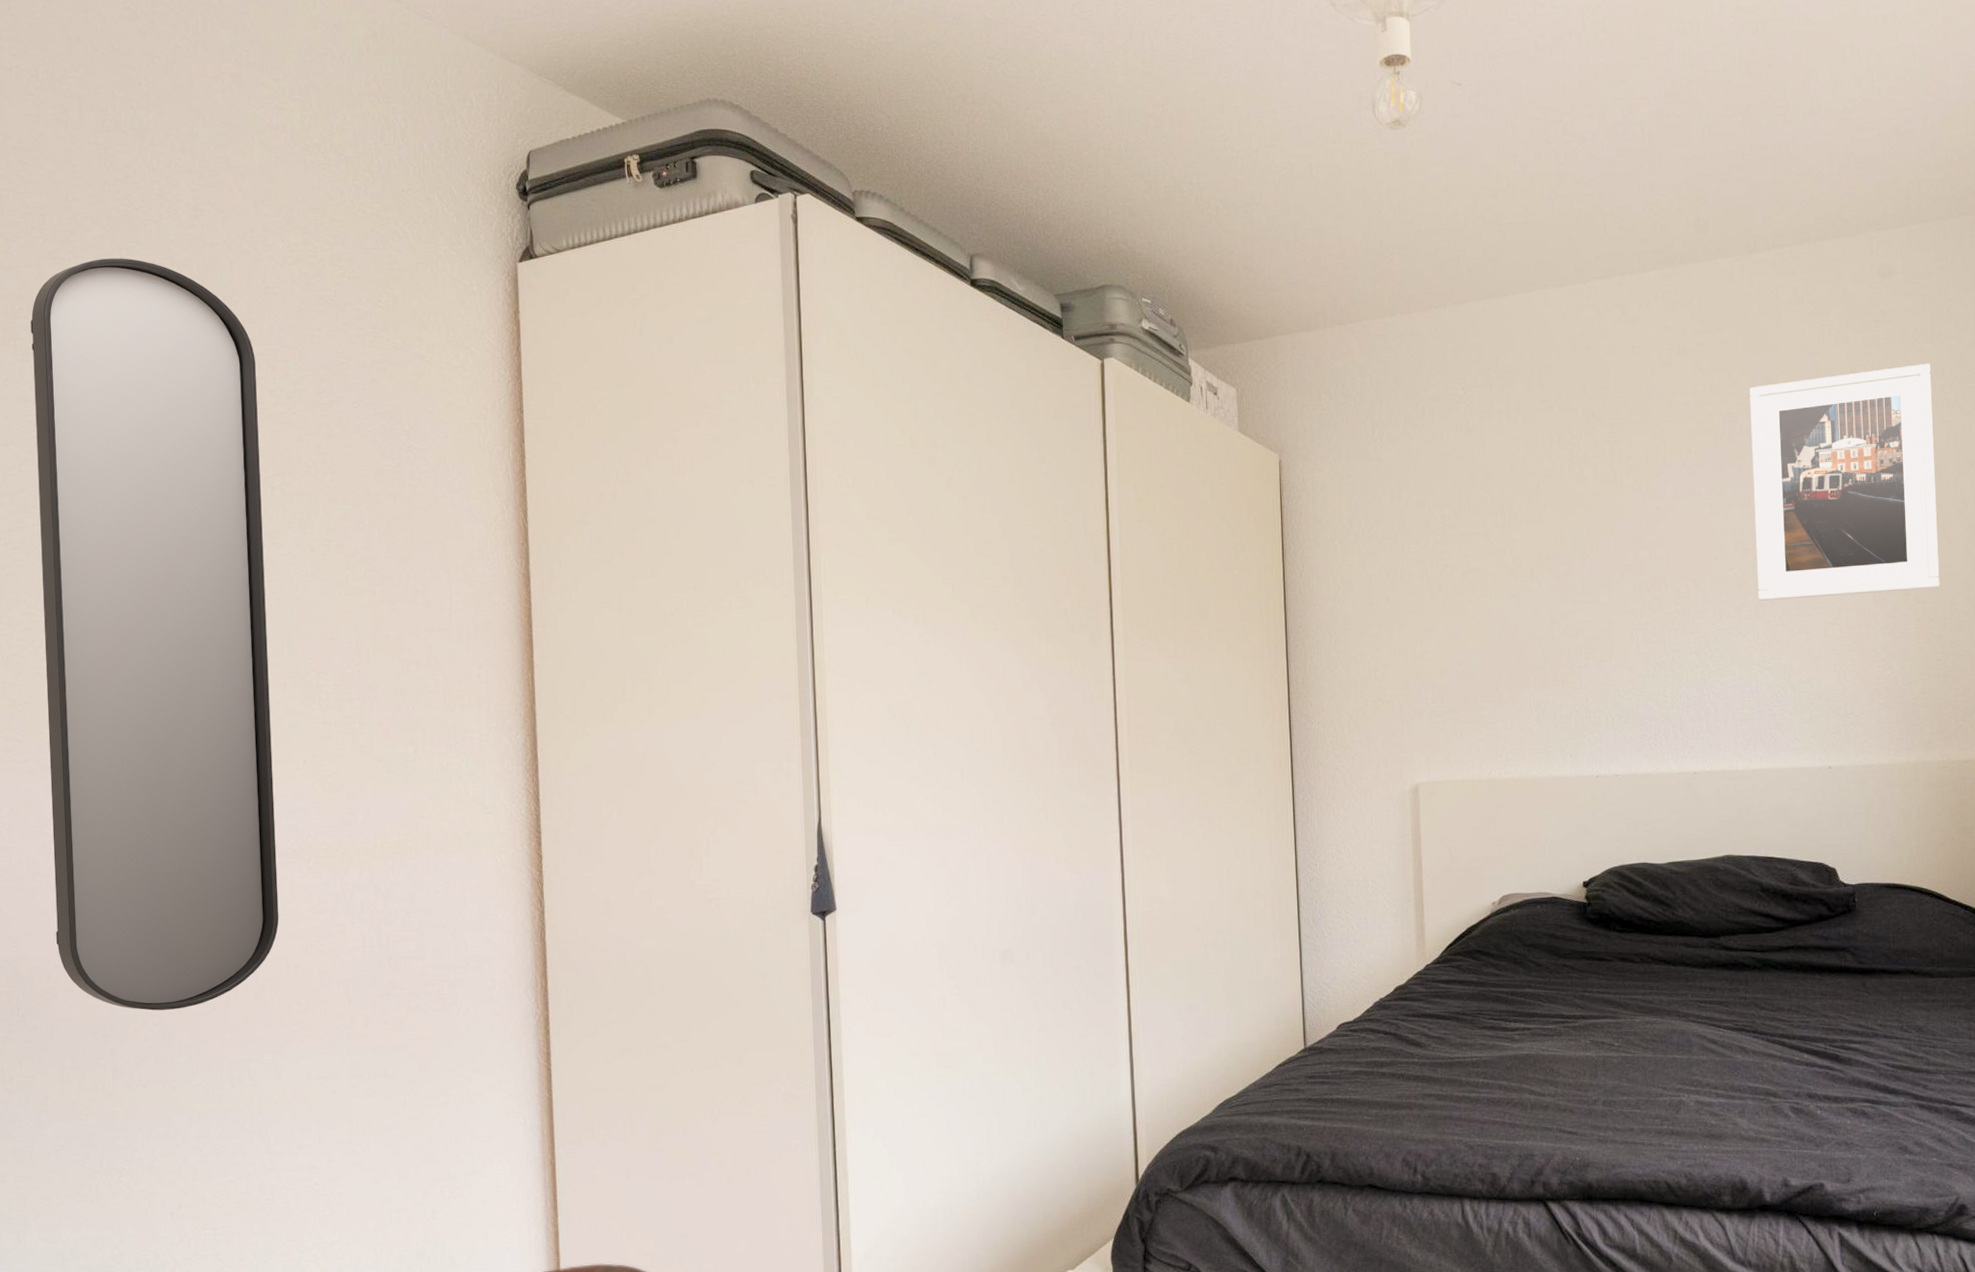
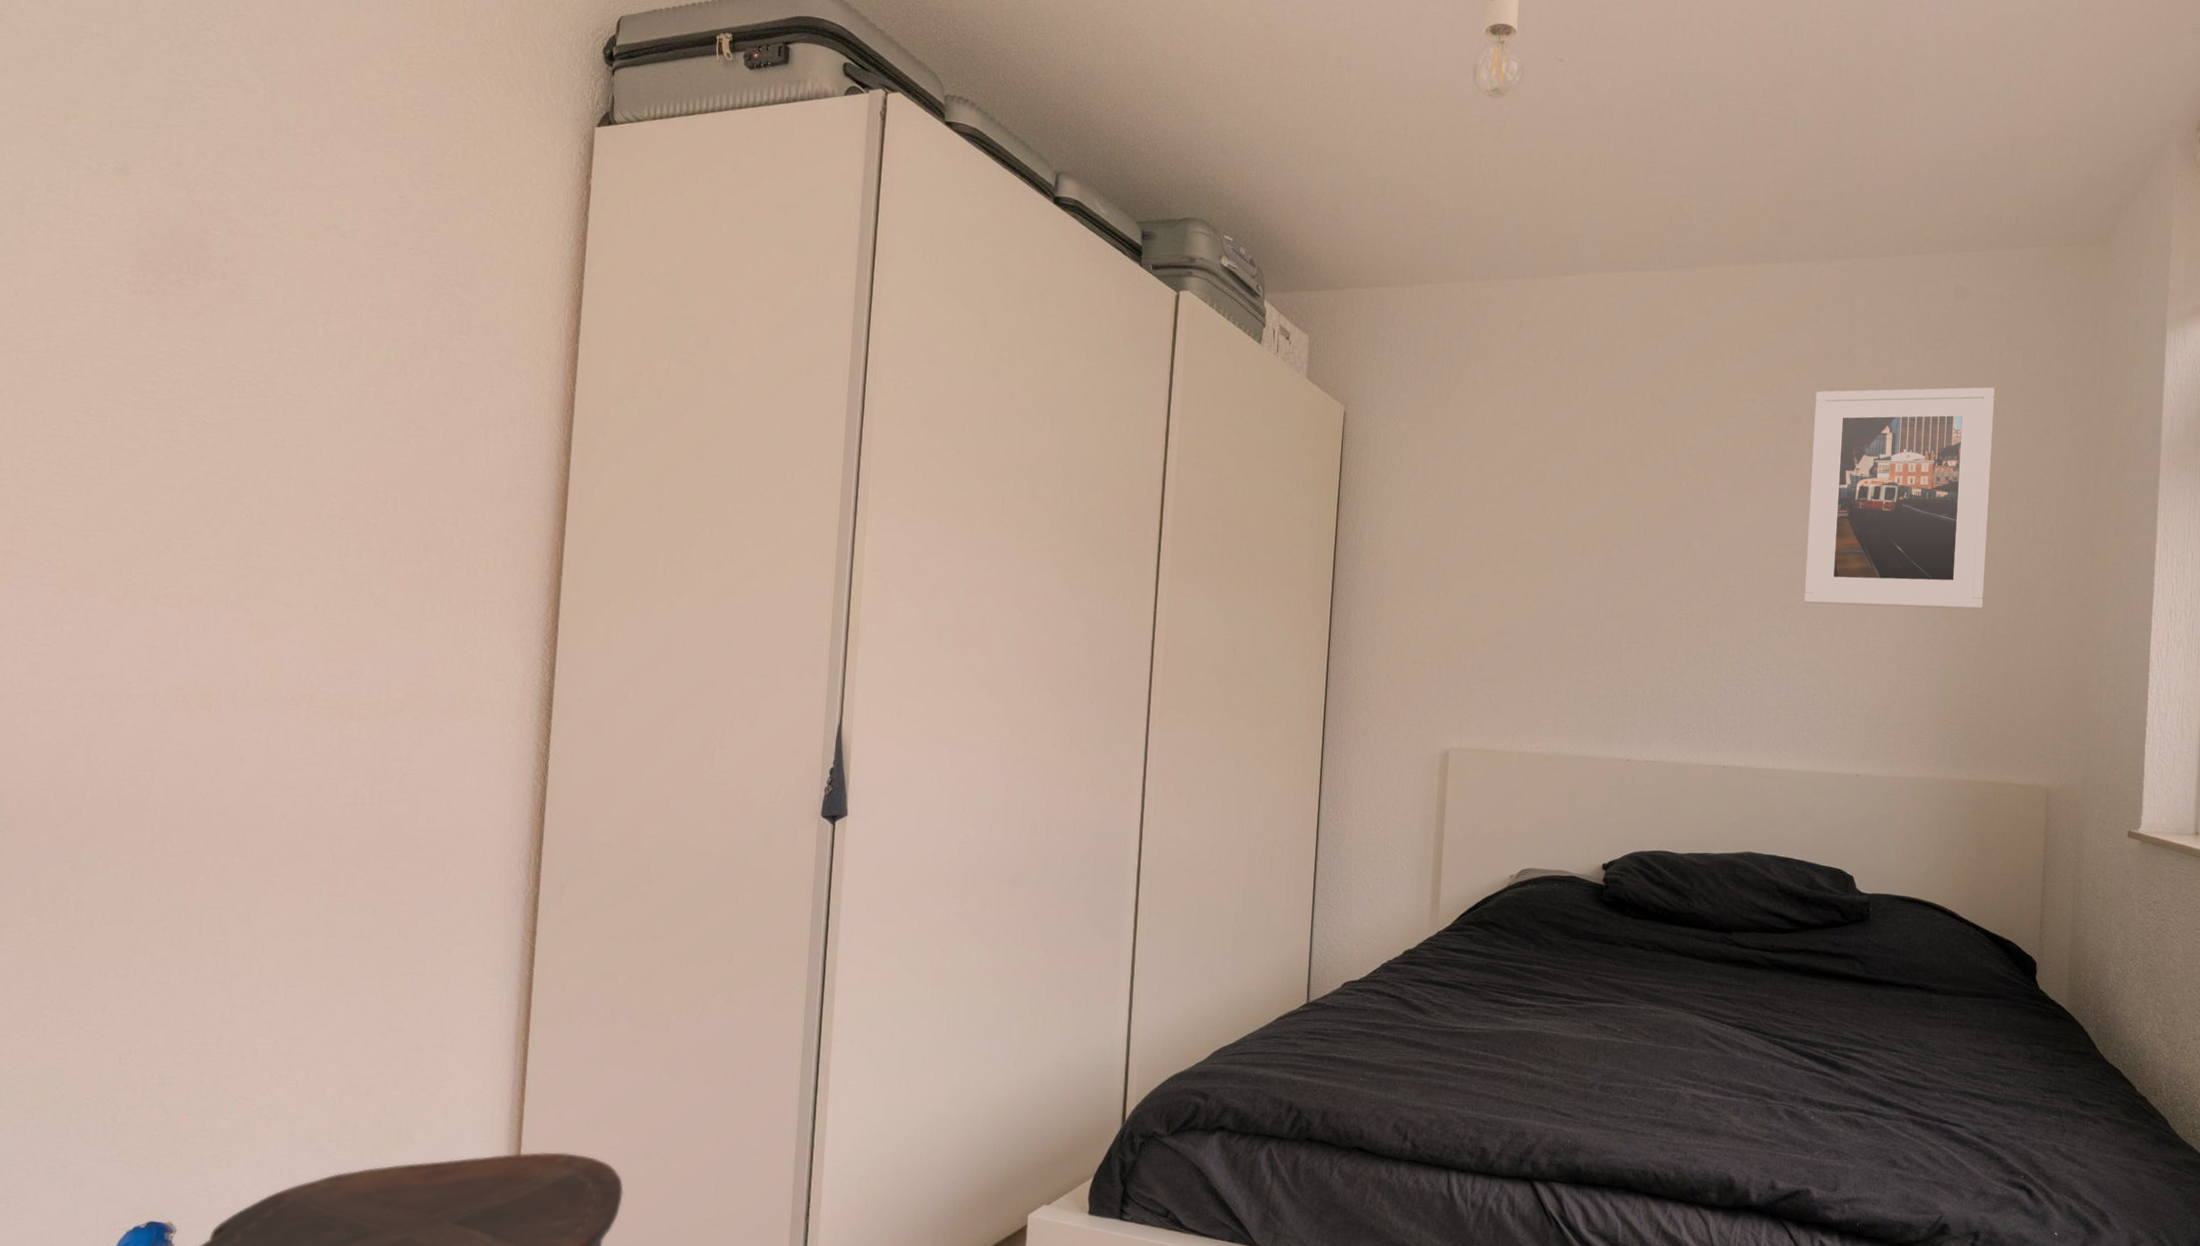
home mirror: present [30,258,279,1011] -> none [32,73,314,848]

